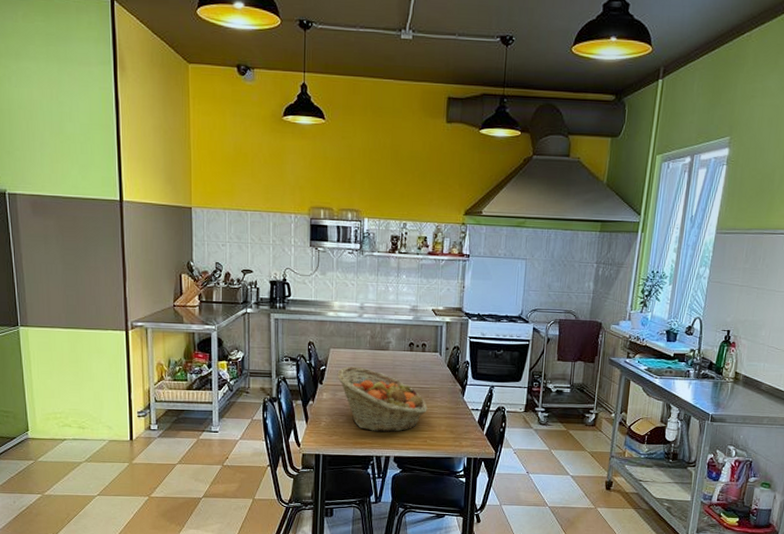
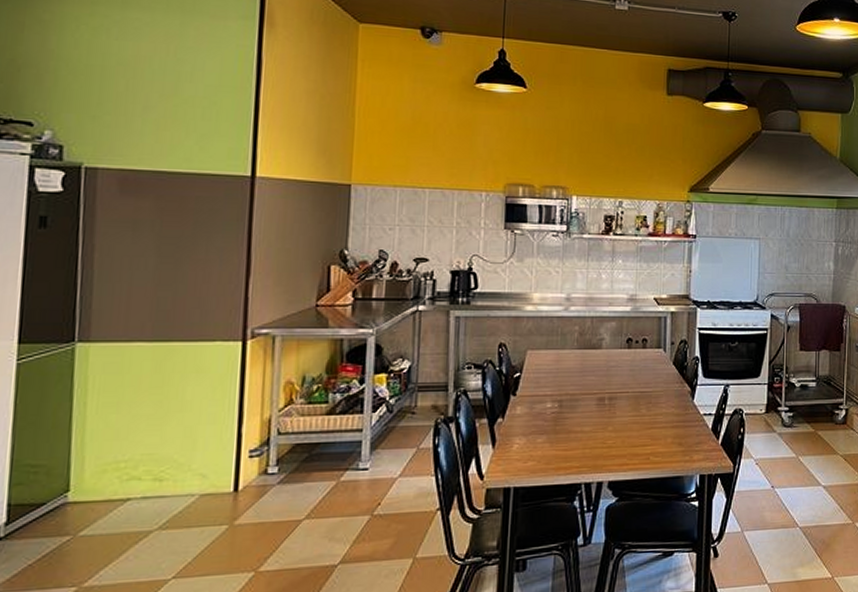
fruit basket: present [337,366,427,432] -> none [535,371,650,451]

